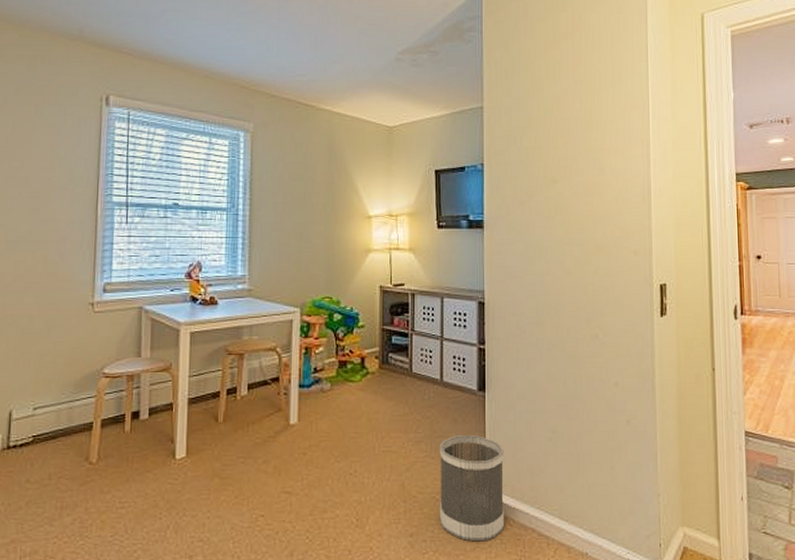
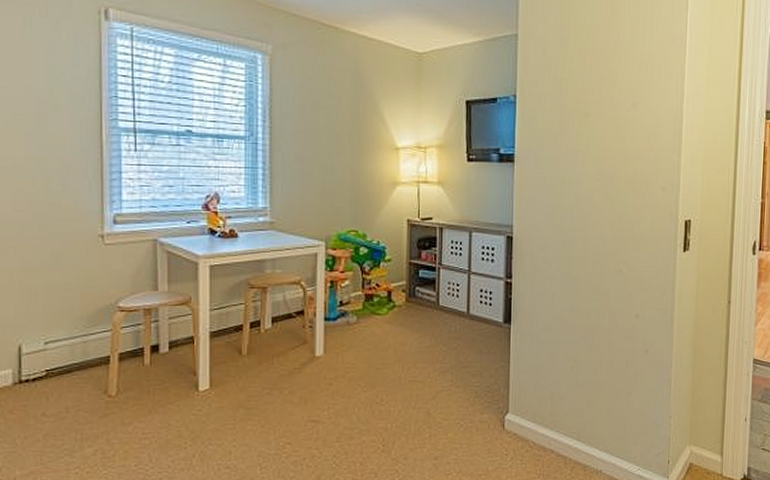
wastebasket: present [439,435,504,542] -> none [463,365,527,463]

